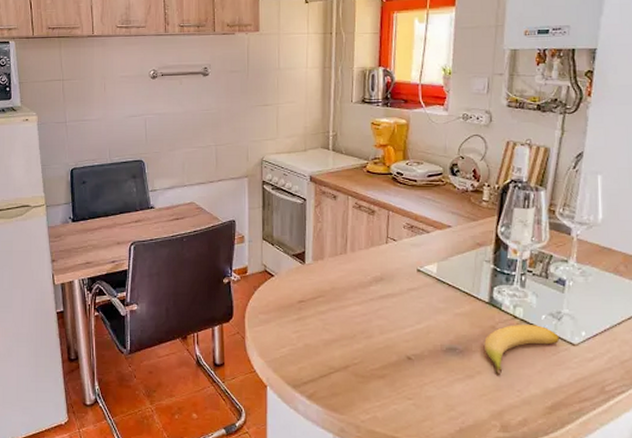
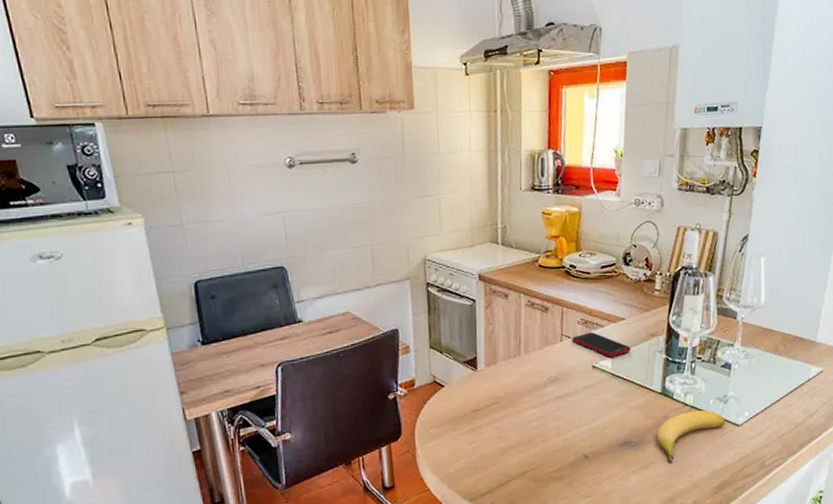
cell phone: none [397,237,457,263] -> present [572,332,631,358]

